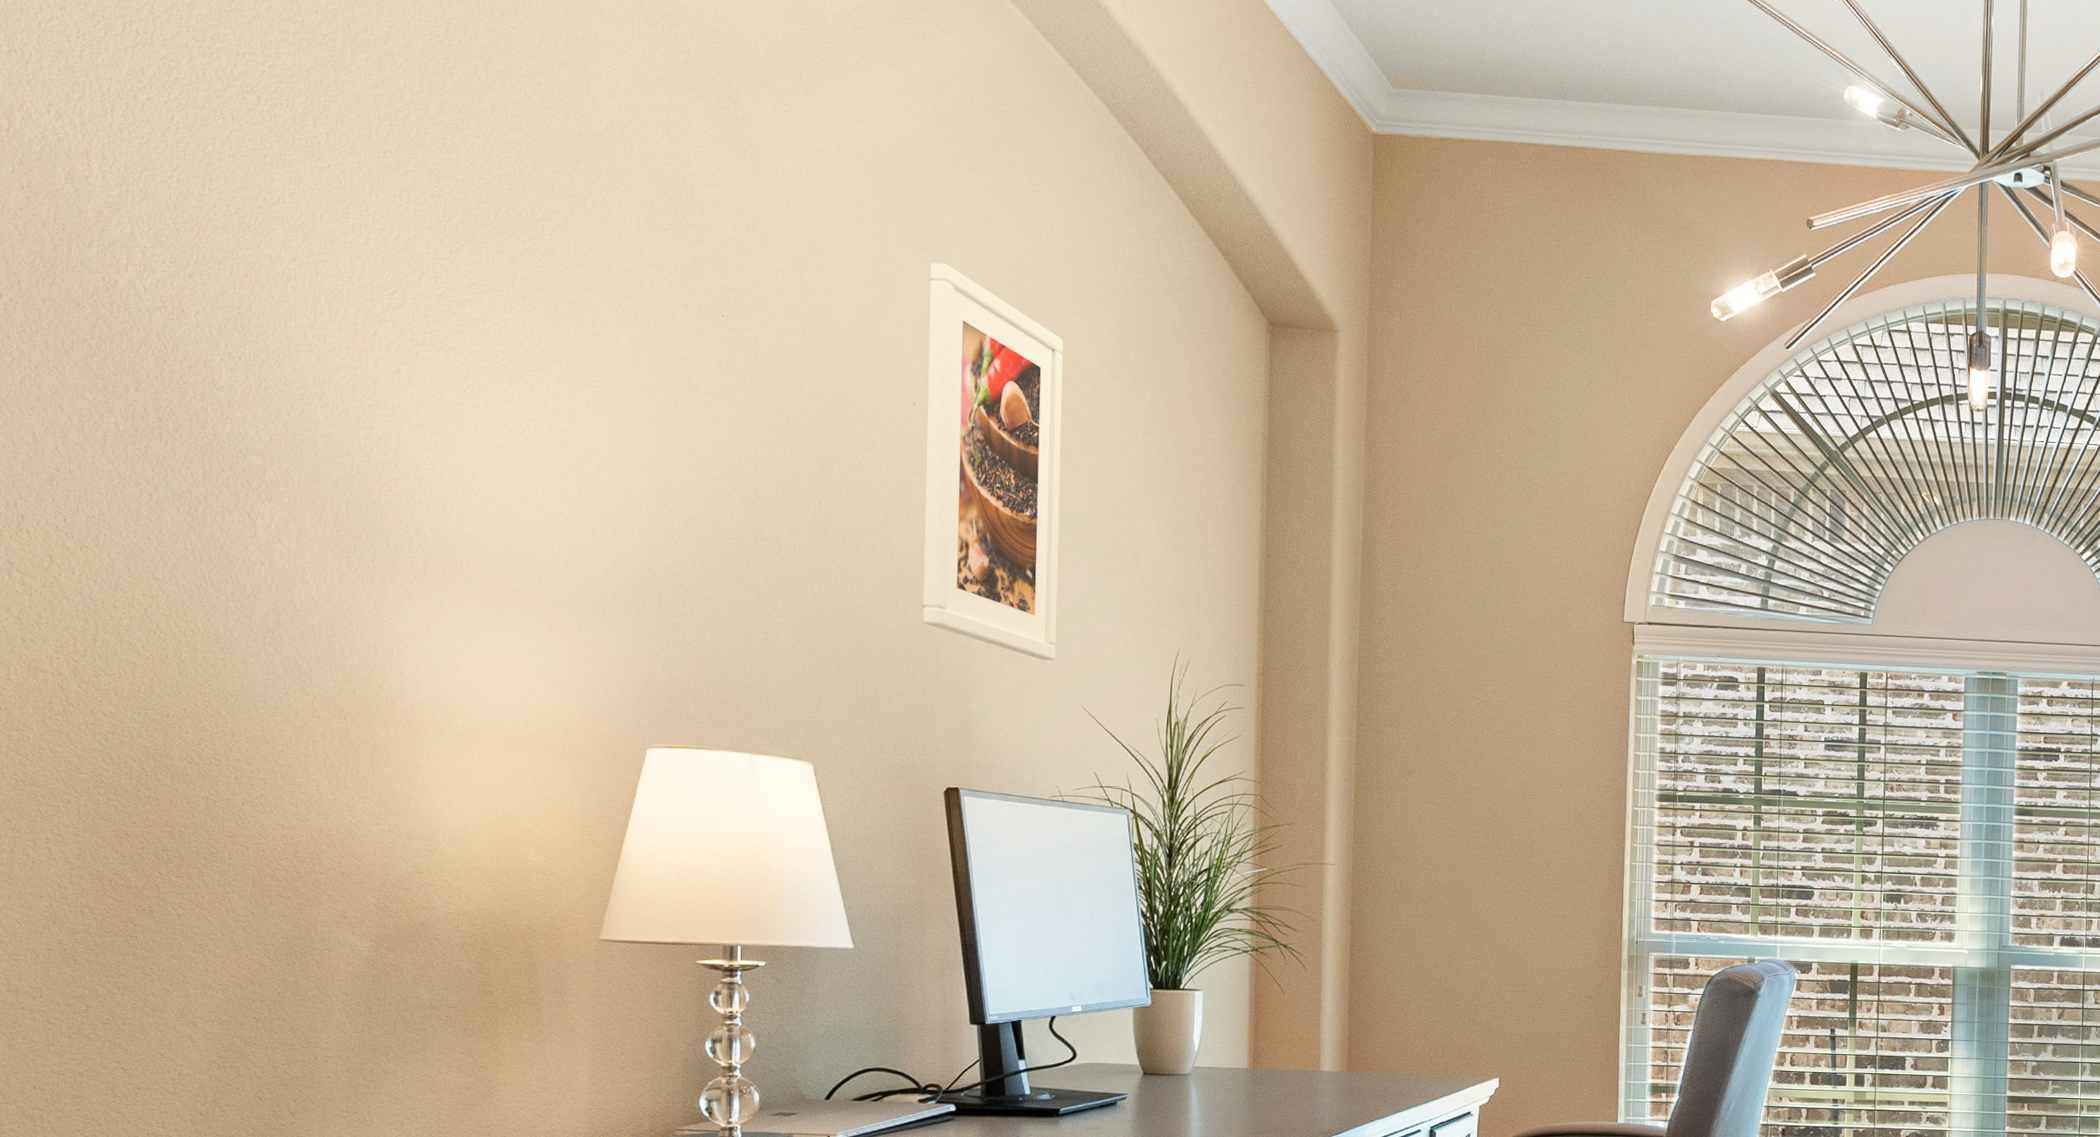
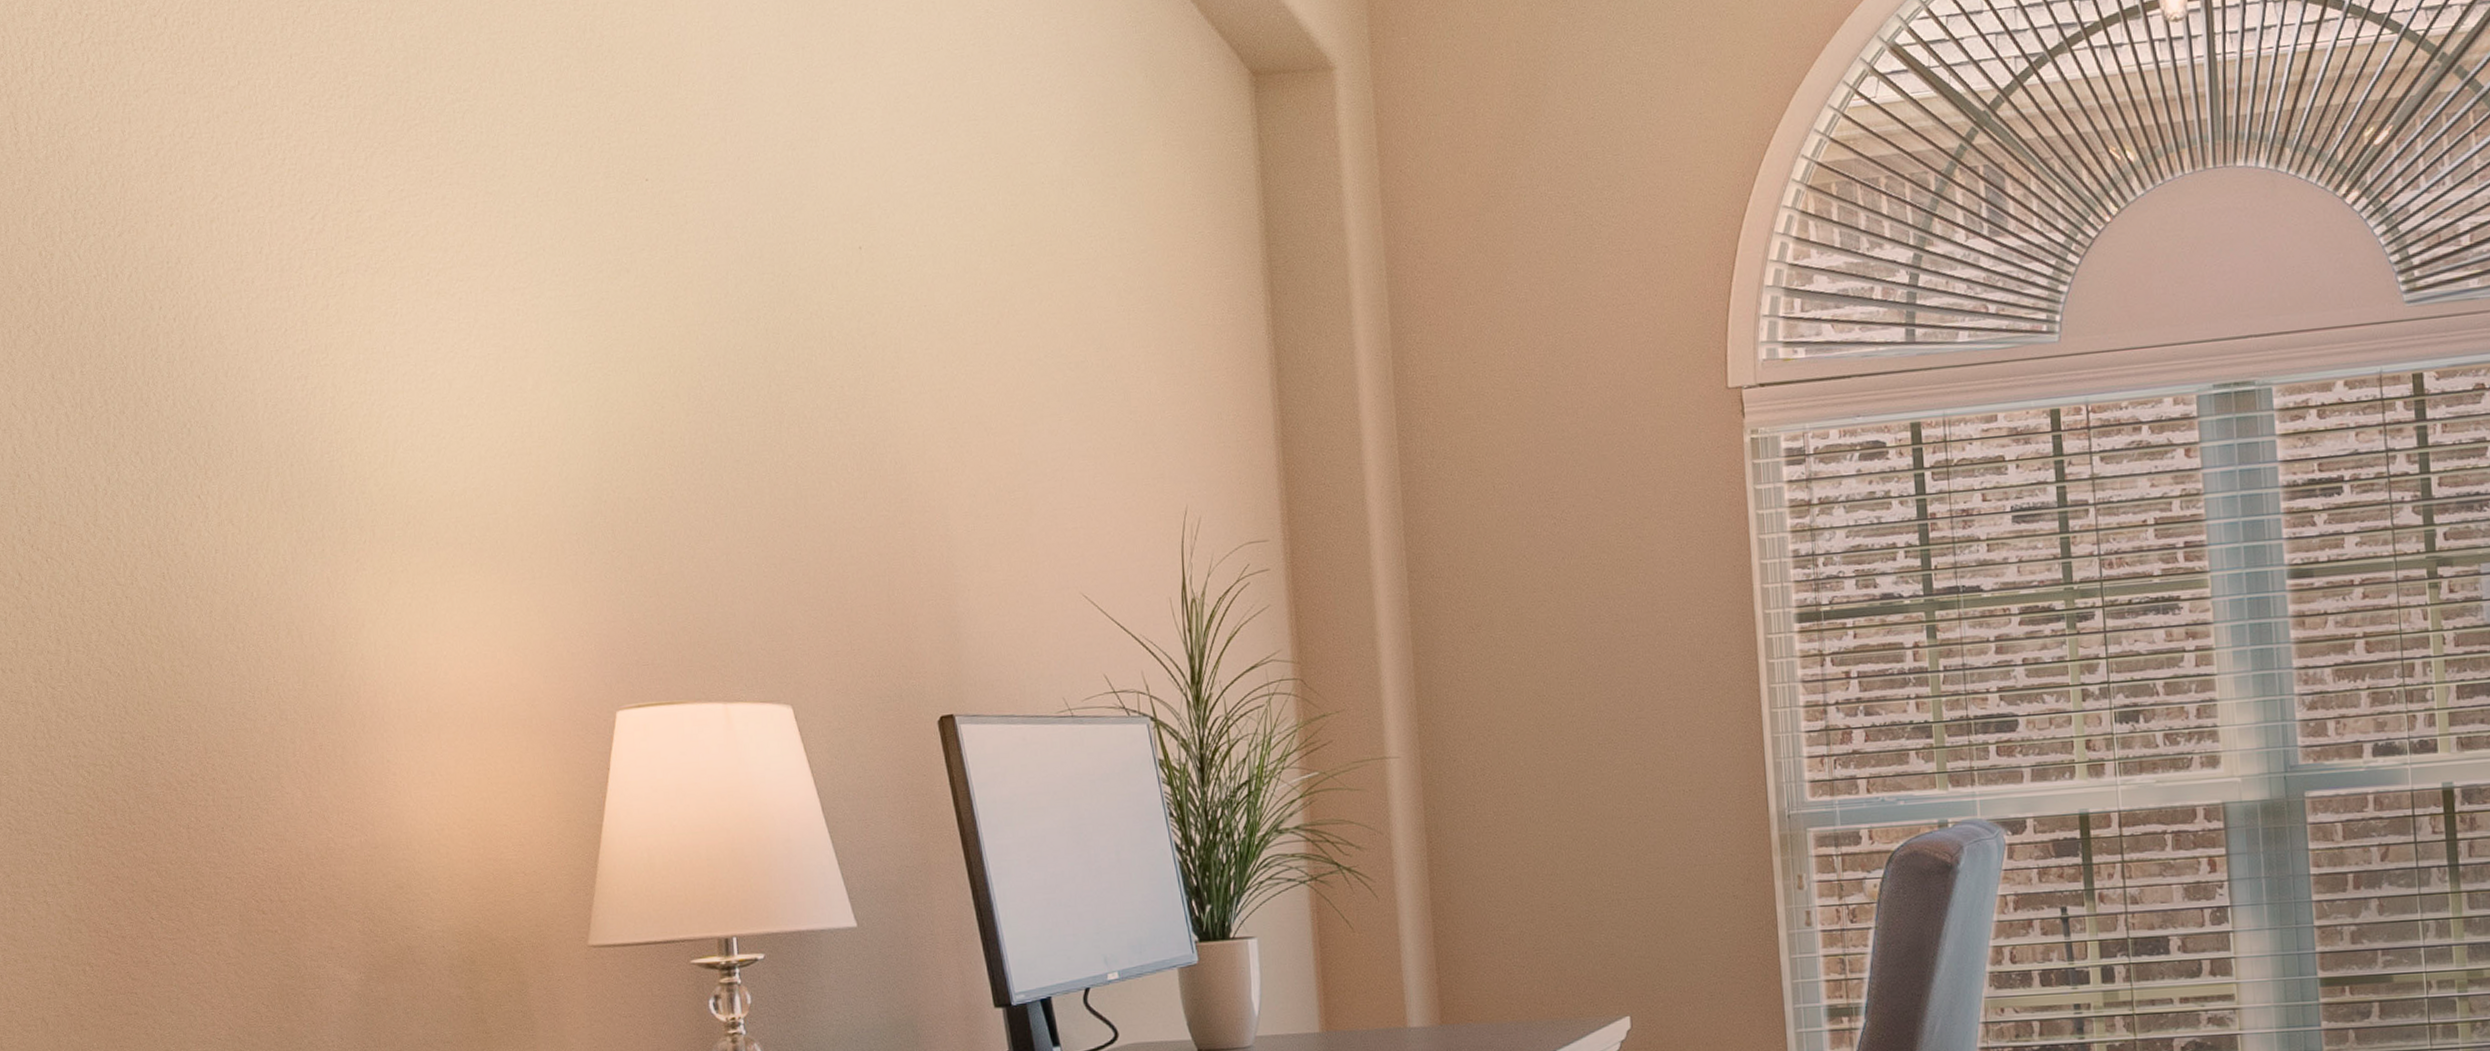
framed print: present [922,263,1064,661] -> none [860,70,1047,543]

